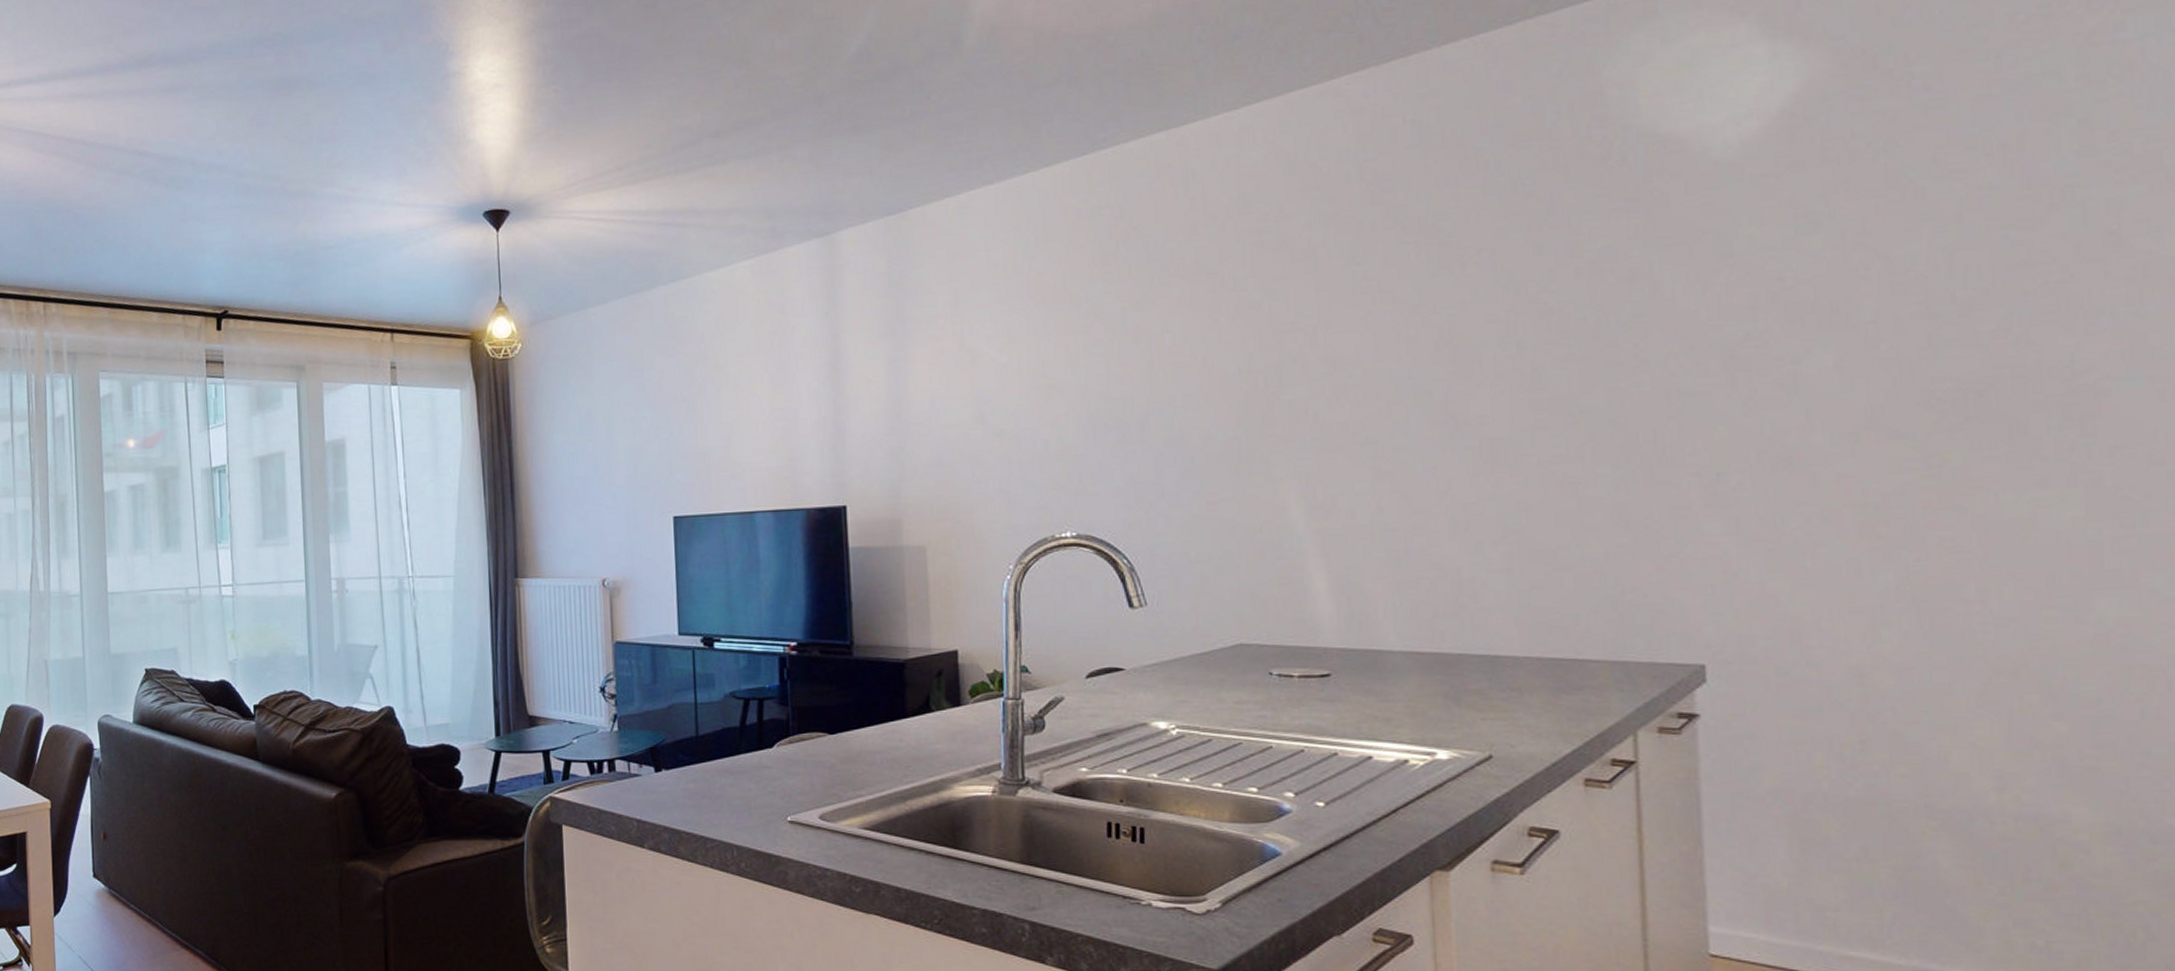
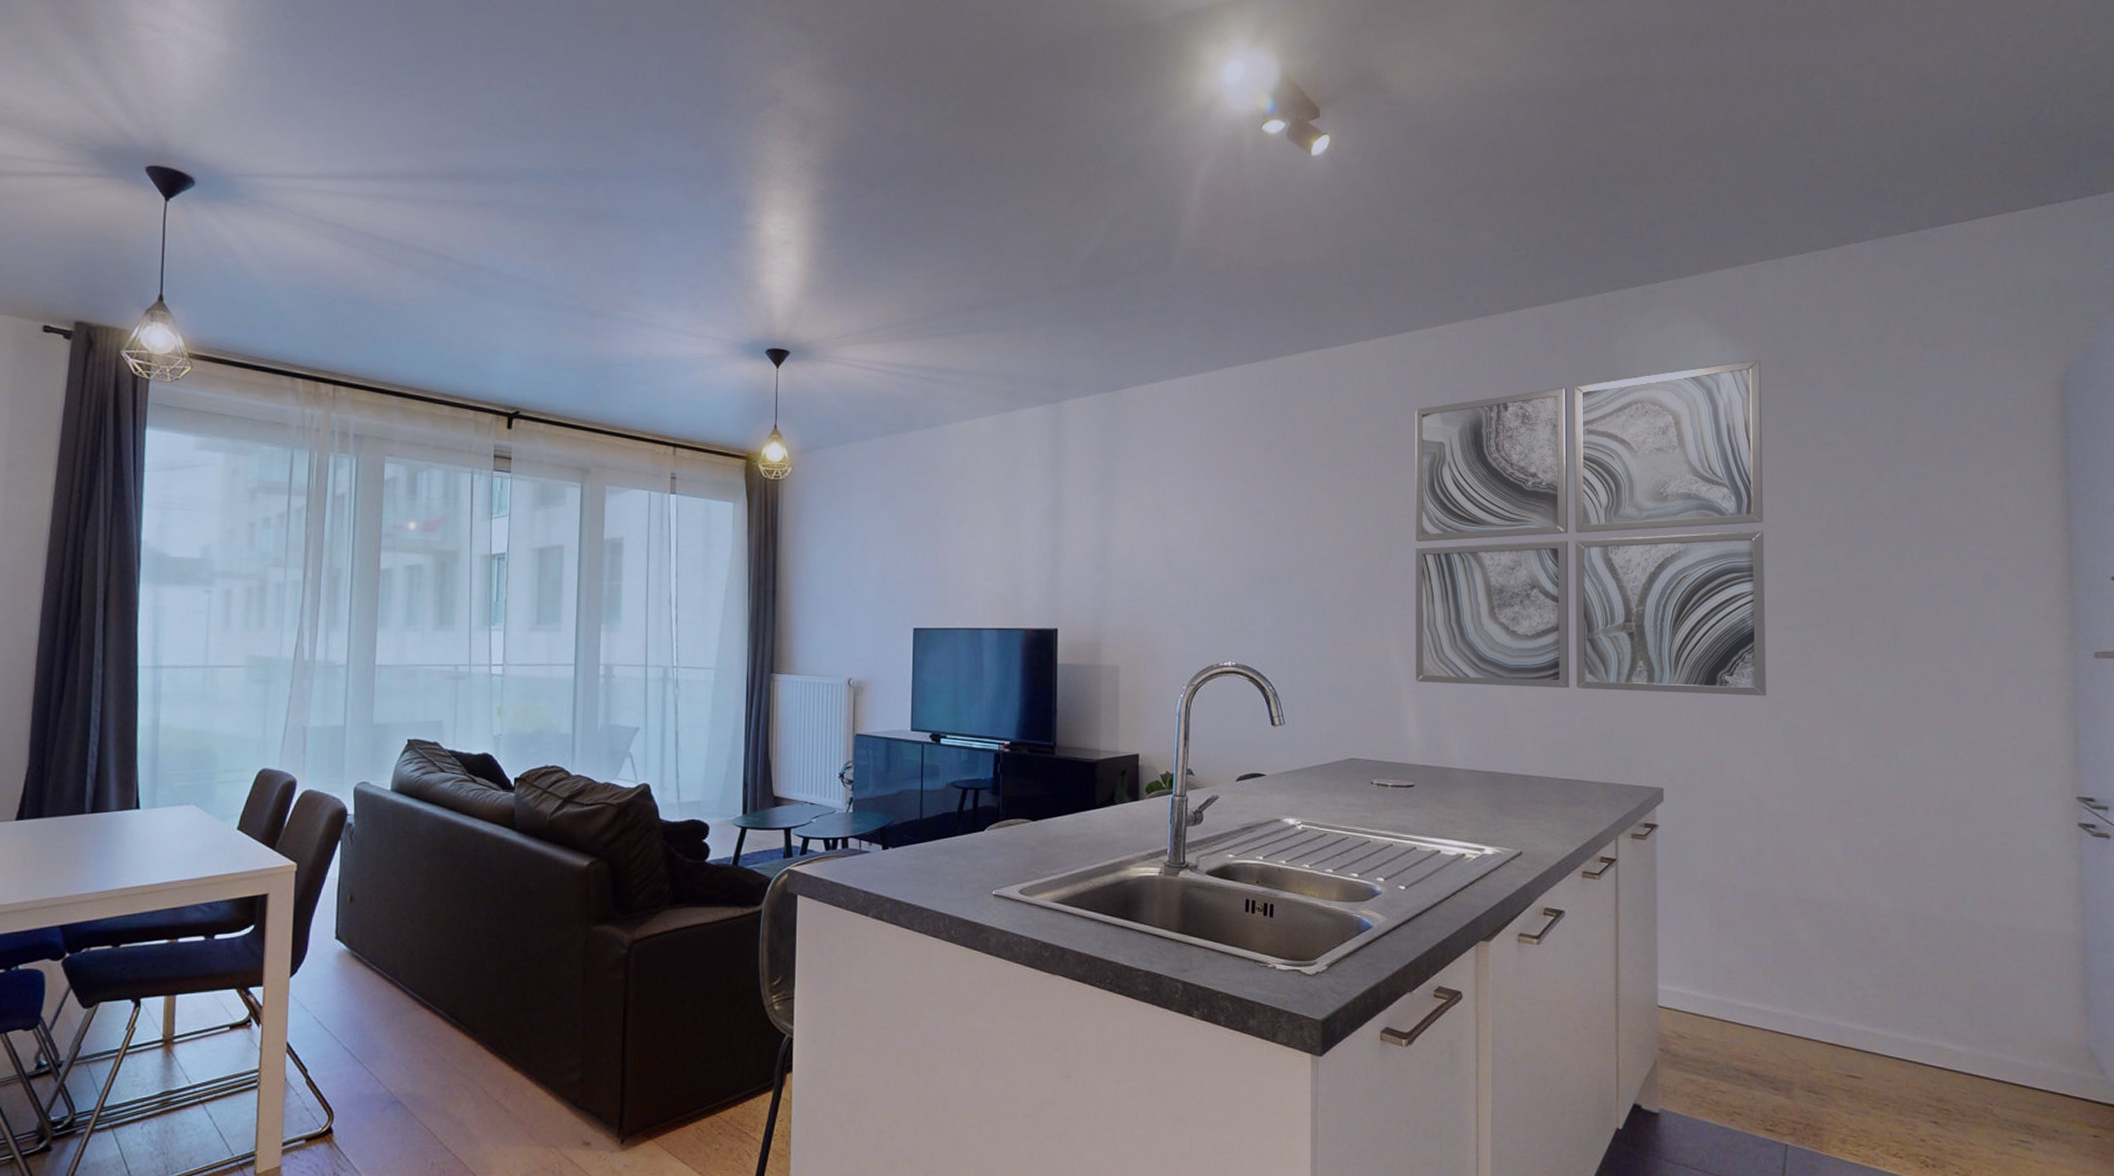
wall art: none [1306,64,1869,544] -> present [1415,359,1767,696]

